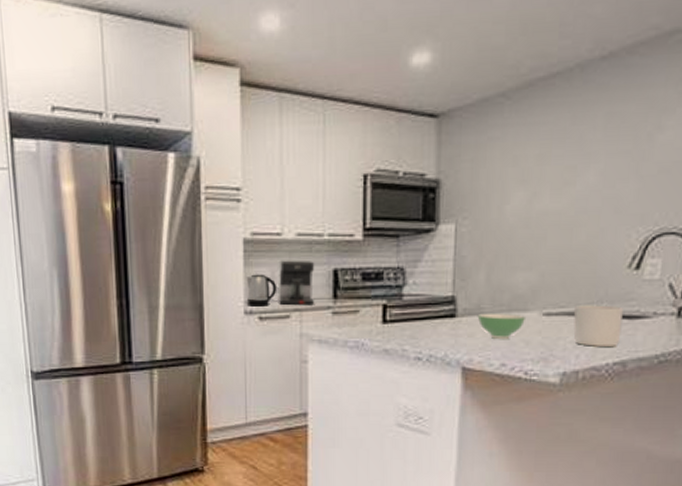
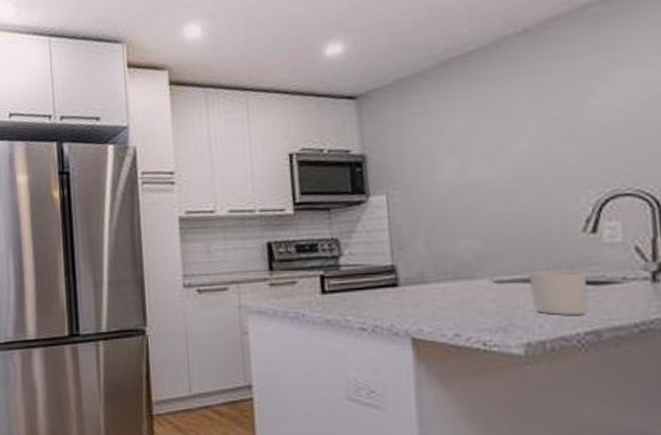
kettle: present [246,274,276,307] -> none [184,249,213,280]
coffee maker: present [278,260,315,306] -> none [213,234,250,278]
bowl: present [477,314,527,340] -> none [421,282,476,309]

